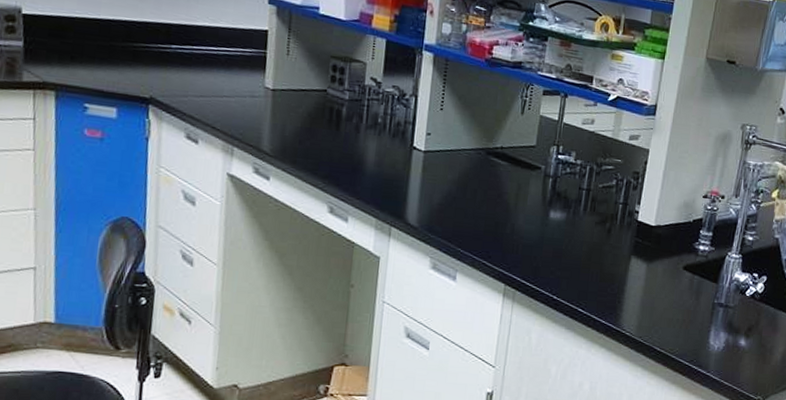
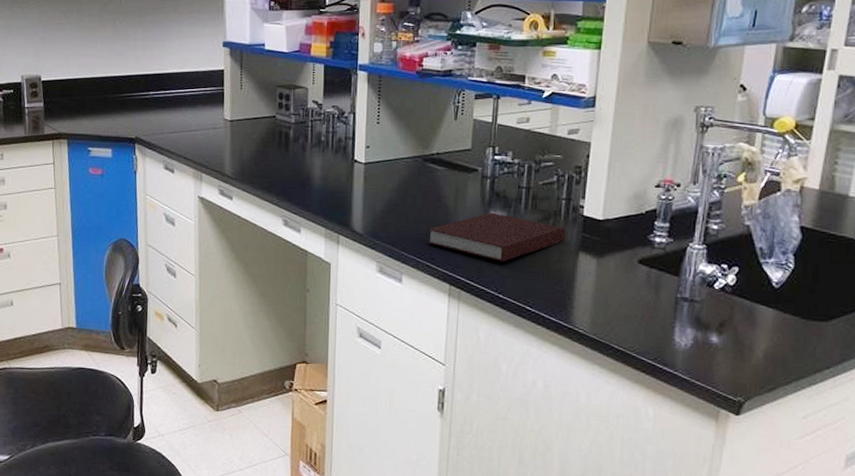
notebook: none [484,212,621,263] -> present [426,212,566,262]

